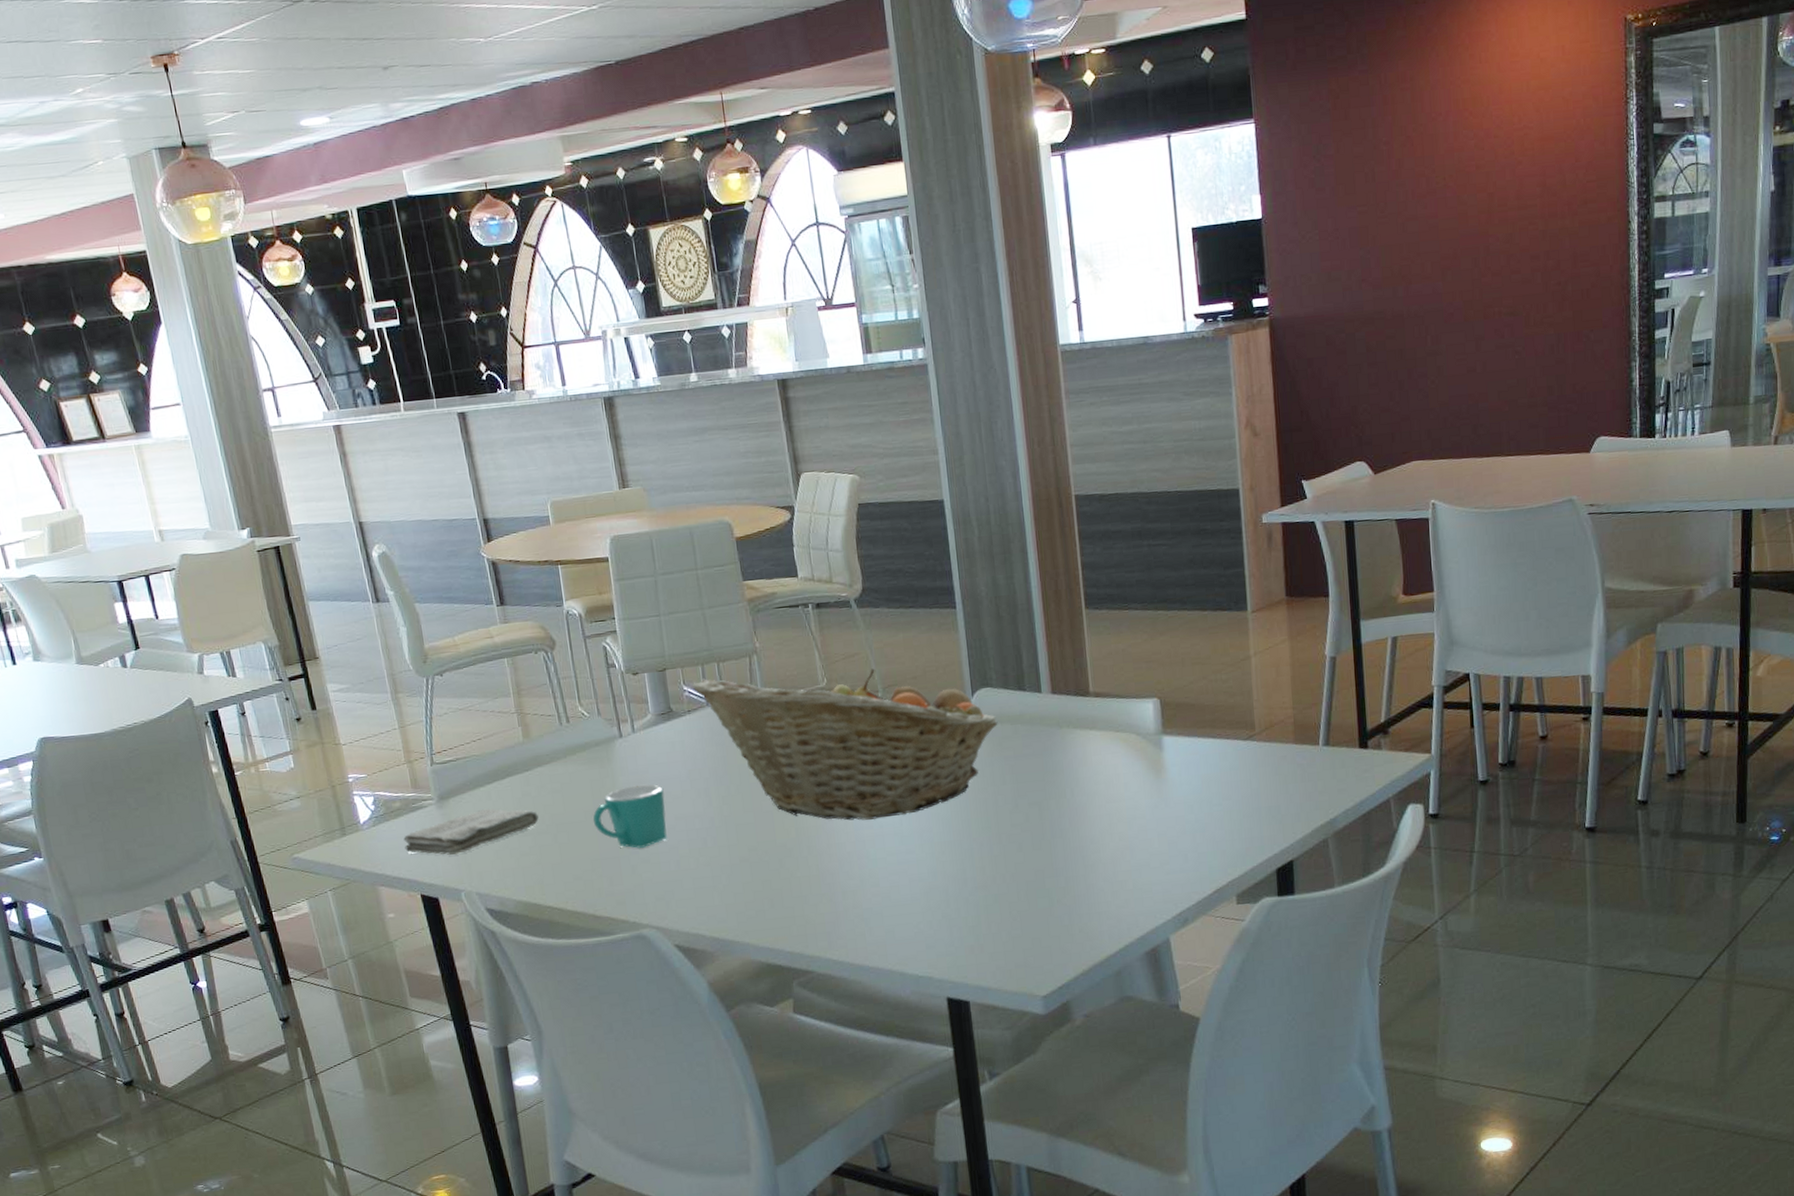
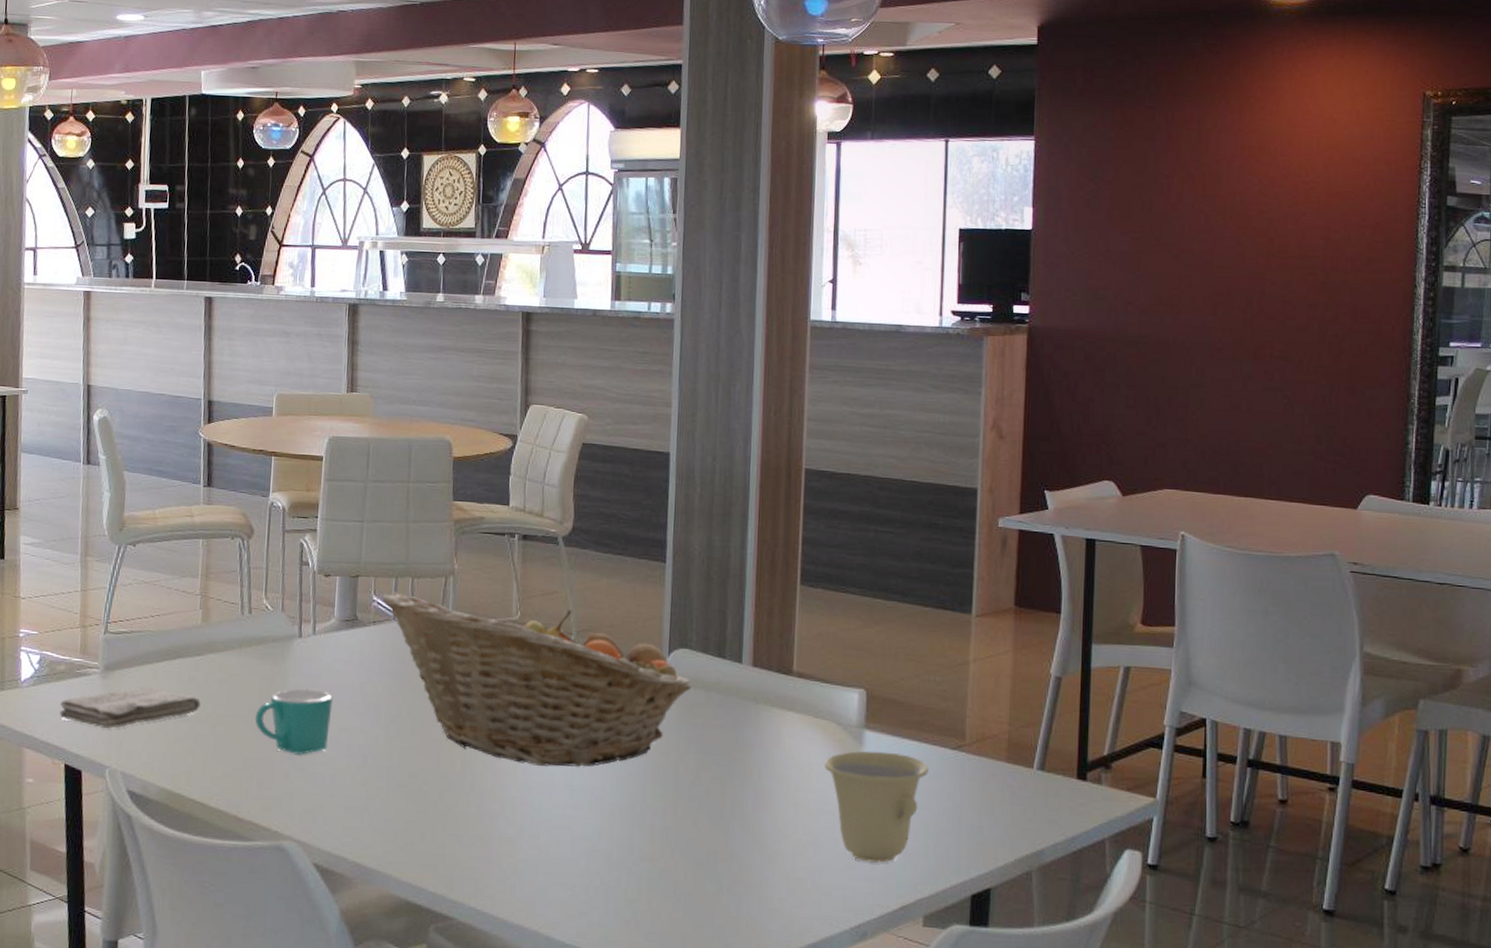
cup: none [1130,752,1225,856] -> present [824,751,929,863]

